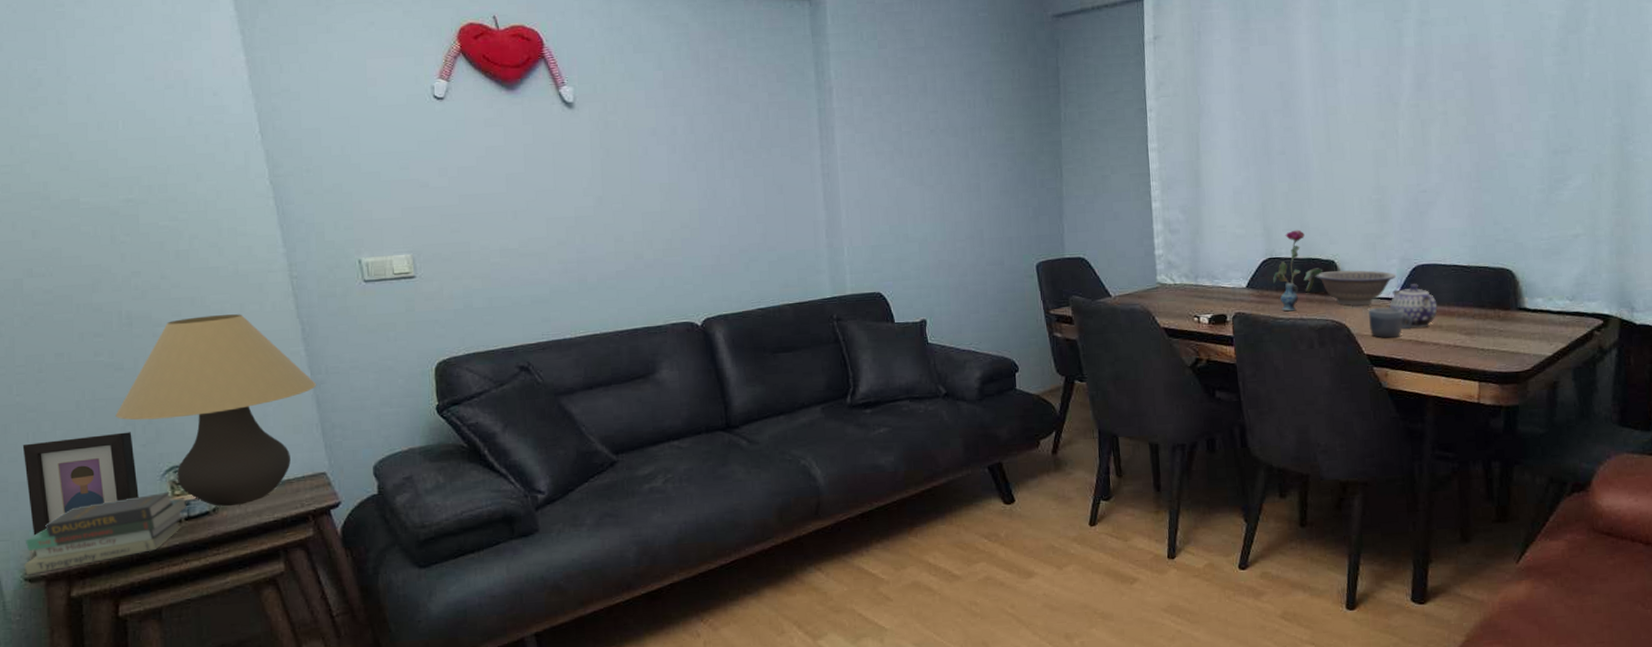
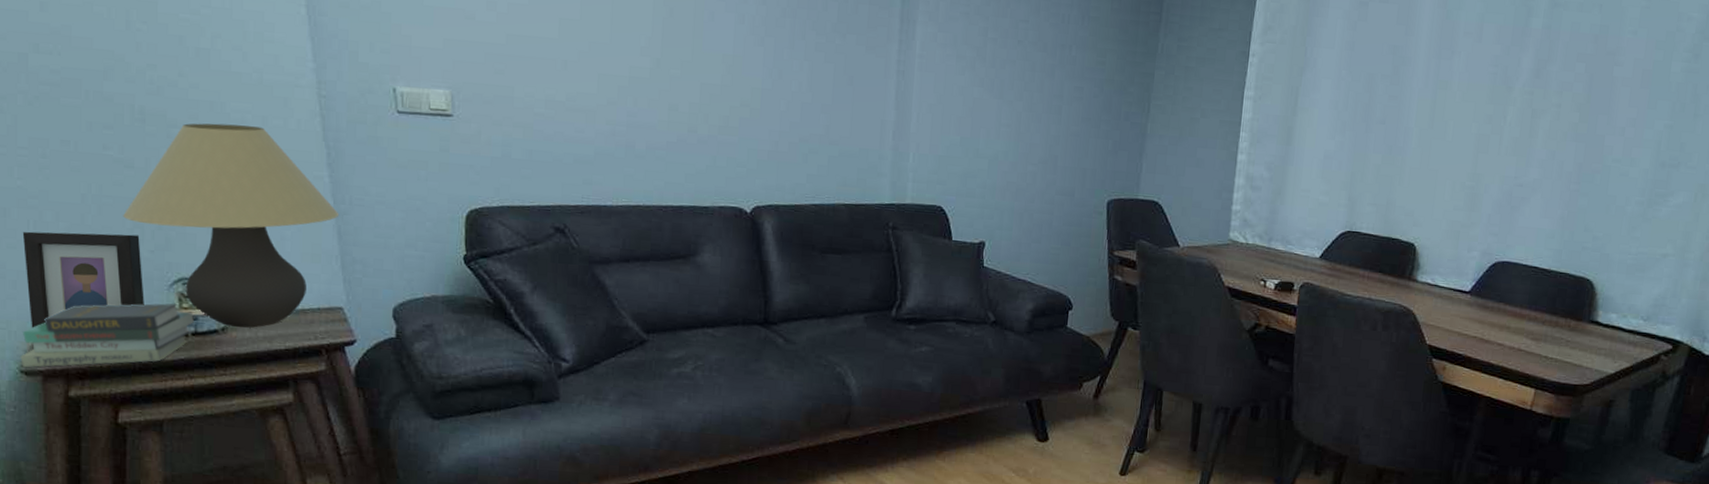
vase: present [1272,229,1324,312] -> none [1347,205,1402,290]
bowl: present [1315,270,1397,306] -> none [1391,254,1475,295]
cup: present [1368,307,1413,338] -> none [1436,299,1483,332]
teapot: present [1389,284,1438,328] -> none [1460,279,1510,326]

